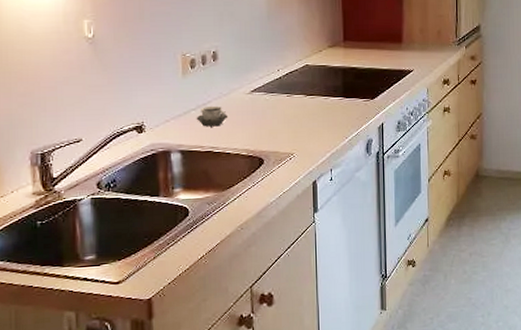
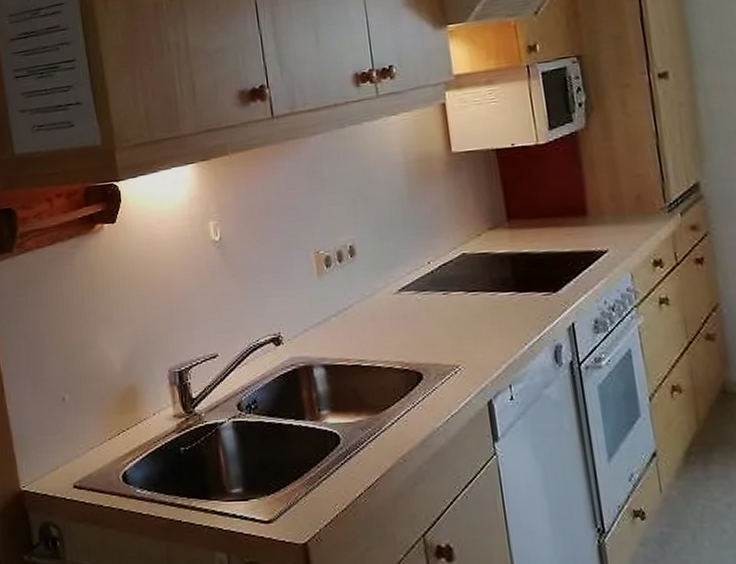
cup: present [196,105,227,127] -> none [337,310,374,336]

